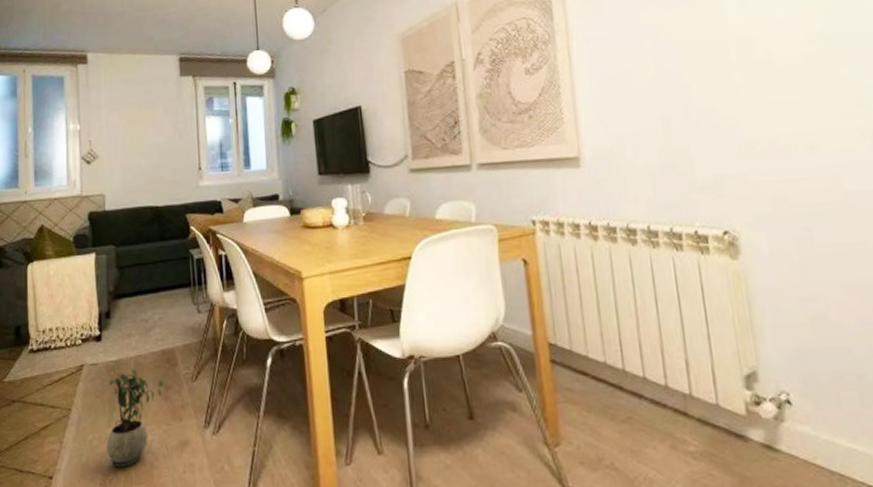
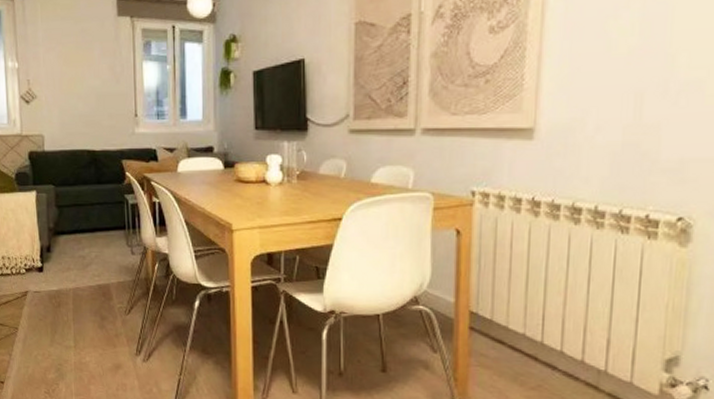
potted plant: present [106,368,165,467] -> none [49,298,100,381]

